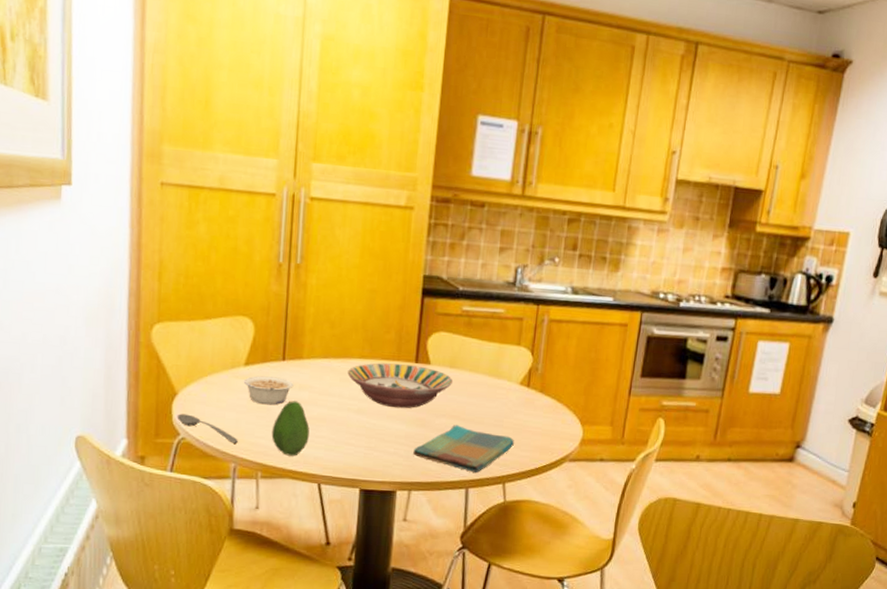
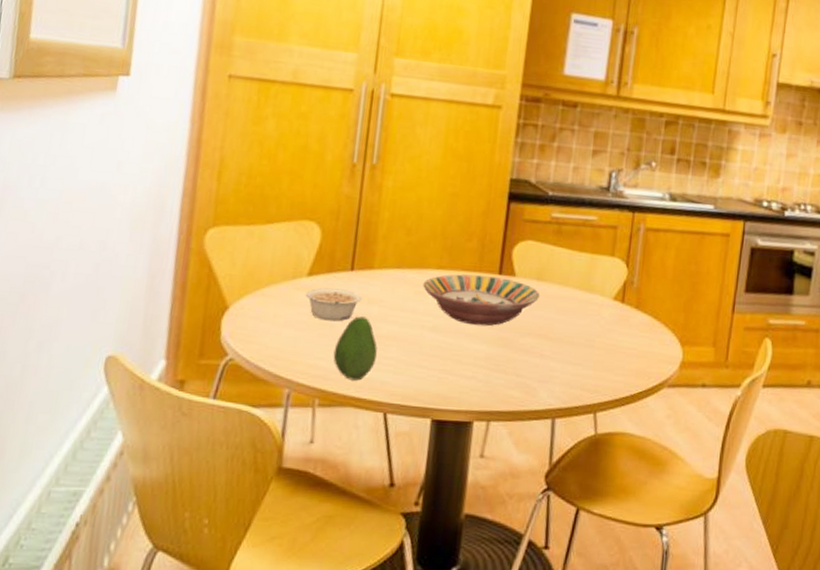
soupspoon: present [177,413,238,444] -> none [226,330,295,366]
dish towel: present [413,425,514,473] -> none [493,345,607,400]

